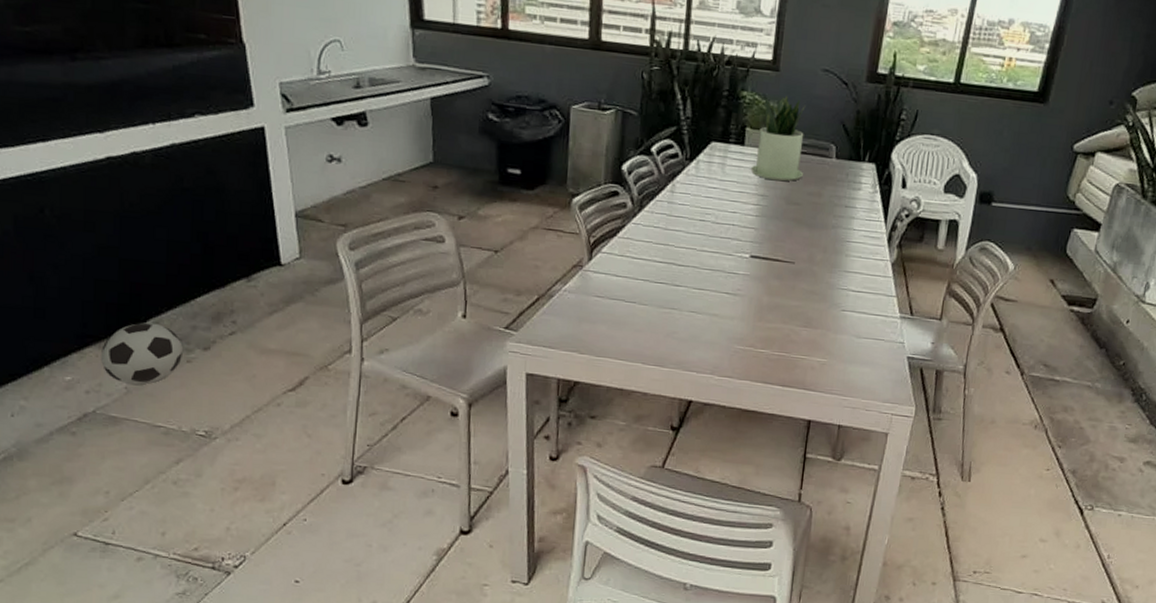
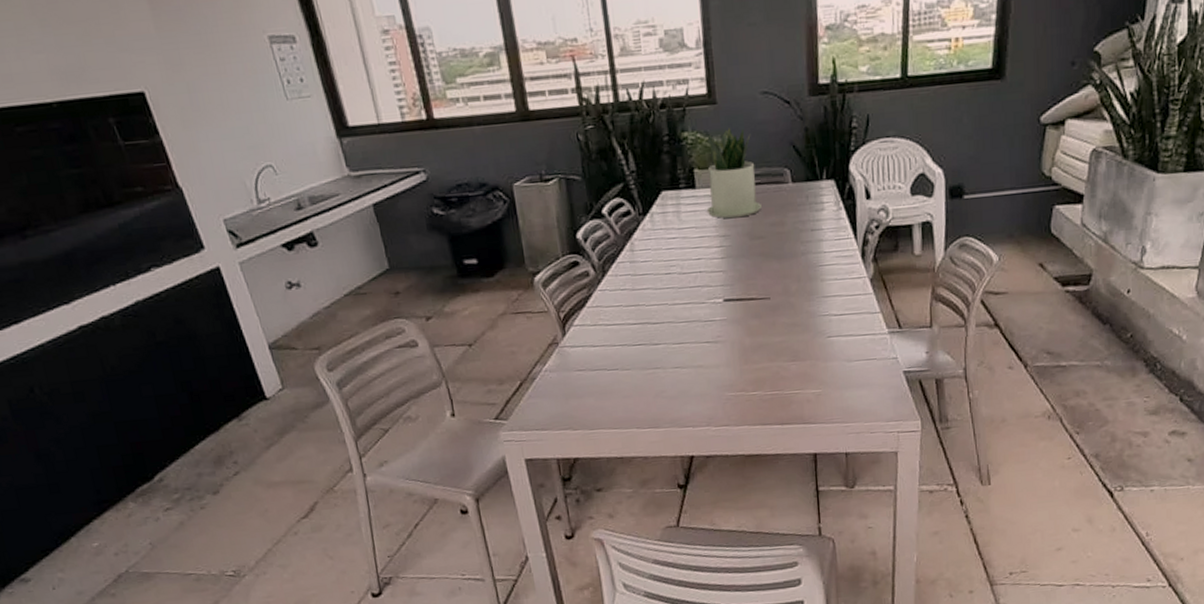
soccer ball: present [101,322,183,386] -> none [119,477,196,540]

